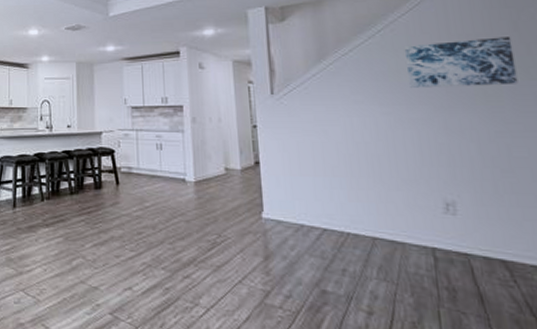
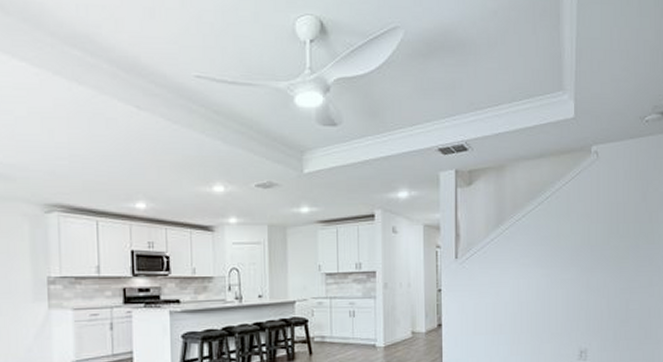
wall art: present [404,37,518,88] -> none [564,206,640,251]

